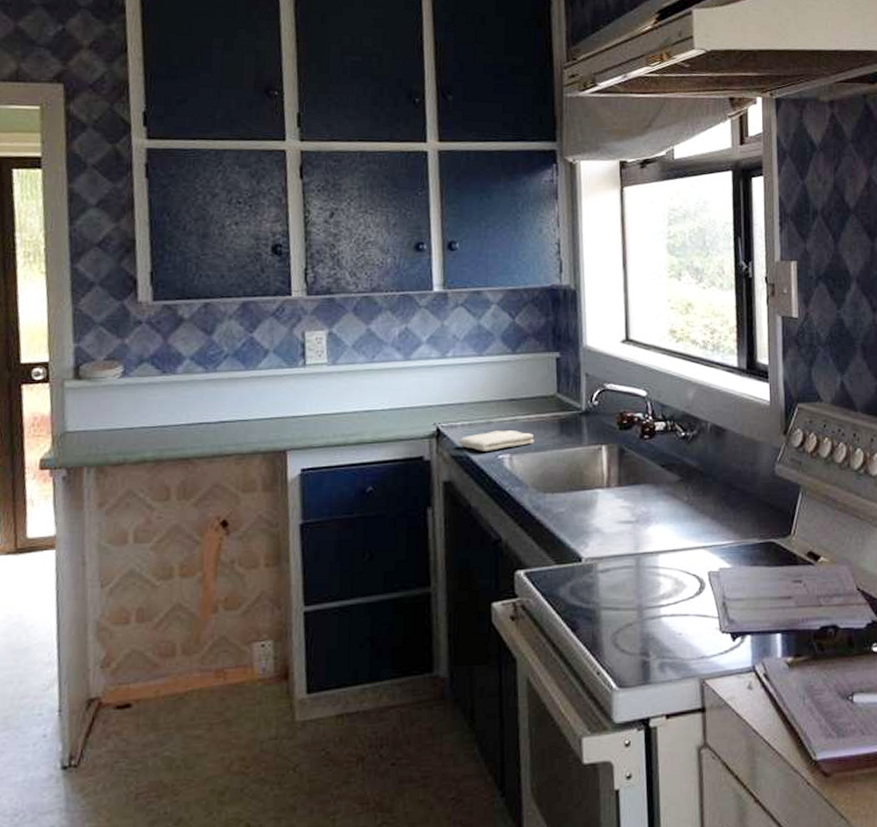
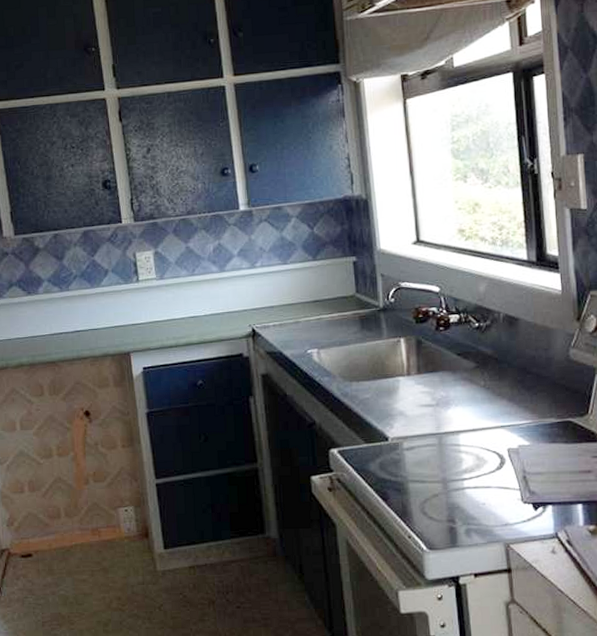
washcloth: present [459,429,535,451] -> none [272,327,339,347]

